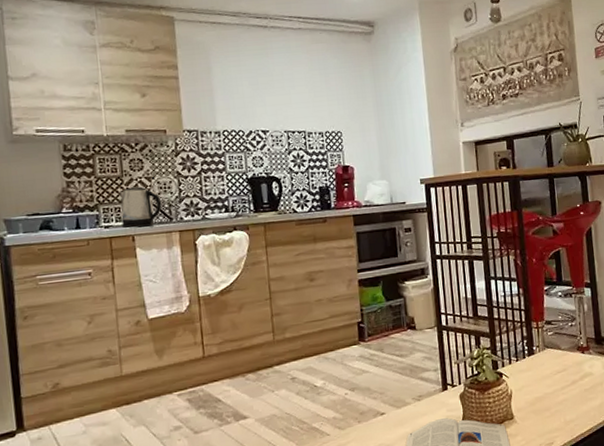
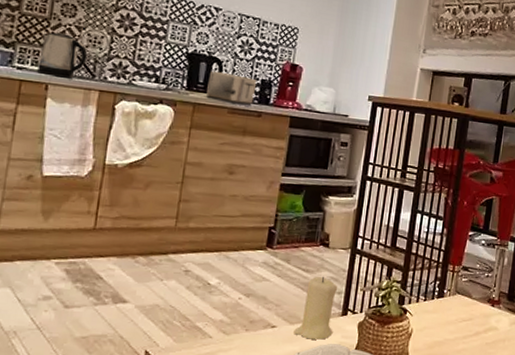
toaster: none [271,188,317,217] -> present [206,70,257,106]
candle: none [402,357,438,419] -> present [294,276,338,340]

